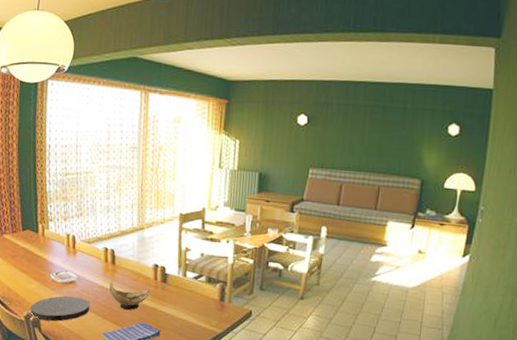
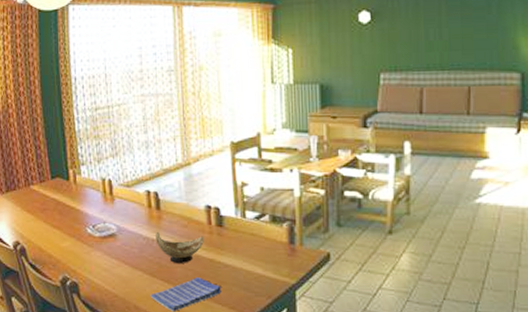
plate: present [30,296,90,322] -> none [66,252,135,285]

